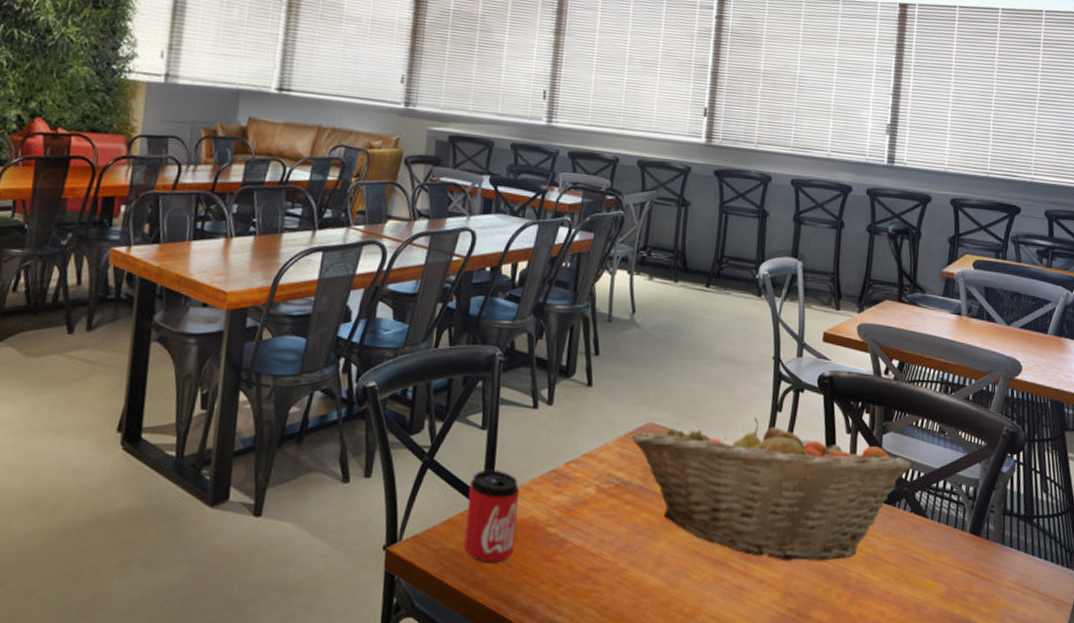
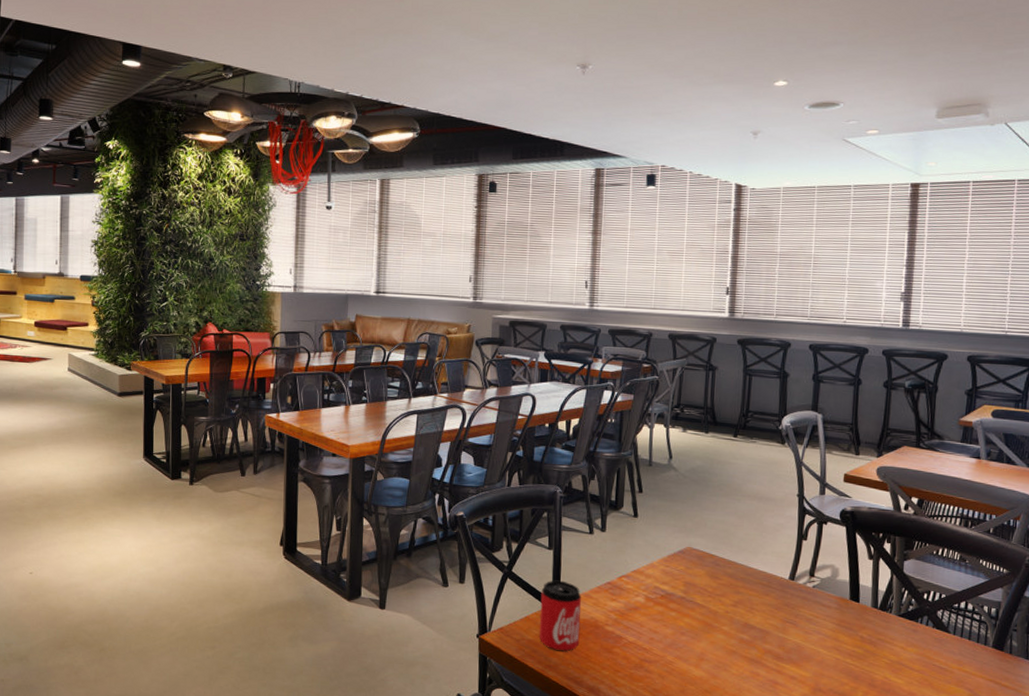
fruit basket: present [631,418,911,562] -> none [673,545,933,664]

